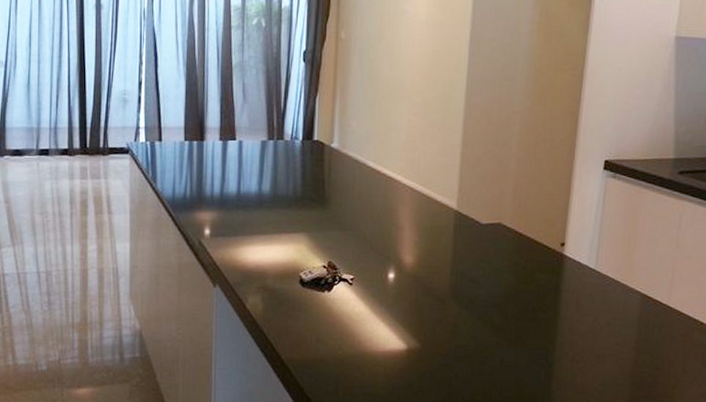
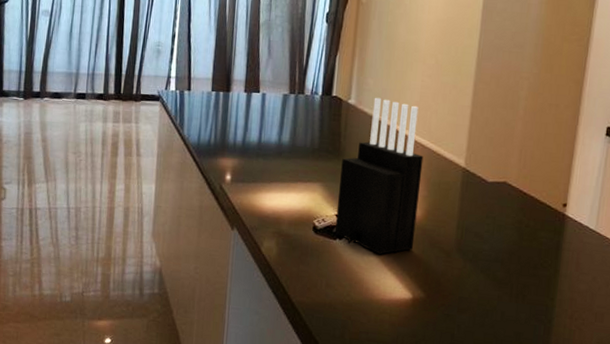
knife block: none [322,139,413,306] -> present [334,97,424,255]

